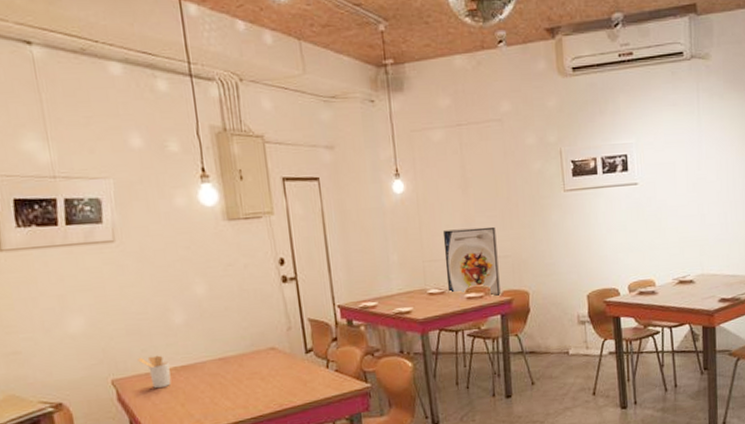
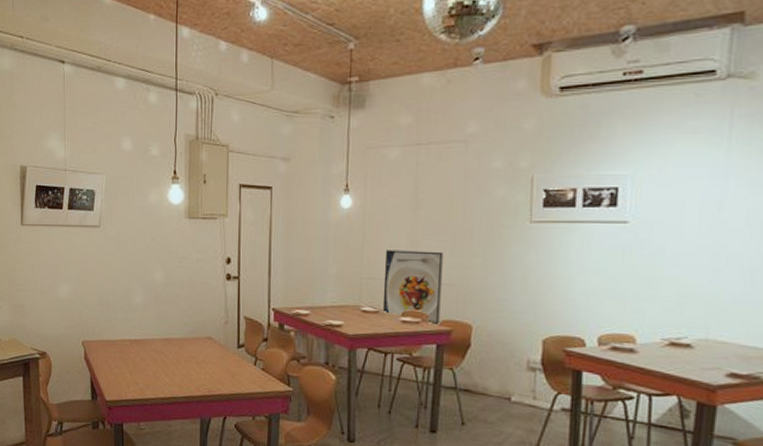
utensil holder: present [138,355,172,389] -> none [103,326,126,356]

